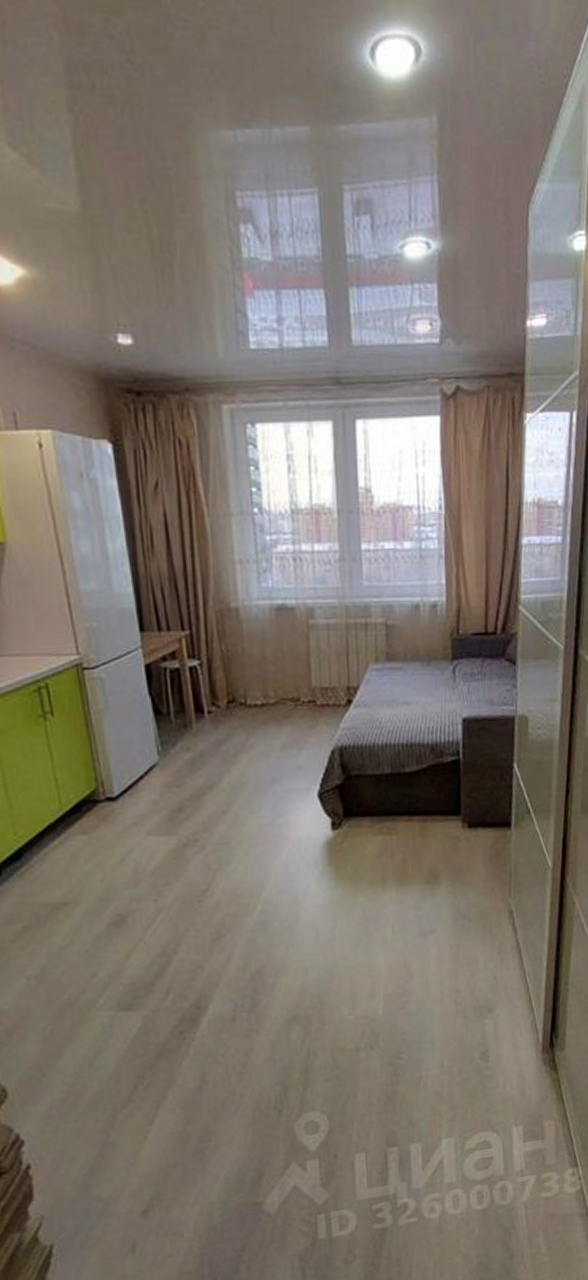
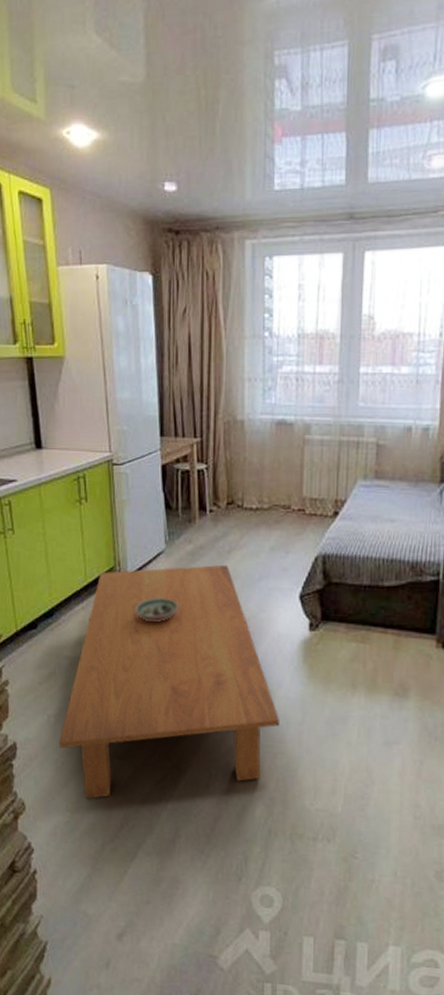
coffee table: none [45,770,308,1067] -> present [59,564,279,800]
decorative bowl: none [127,817,180,848] -> present [135,598,178,623]

